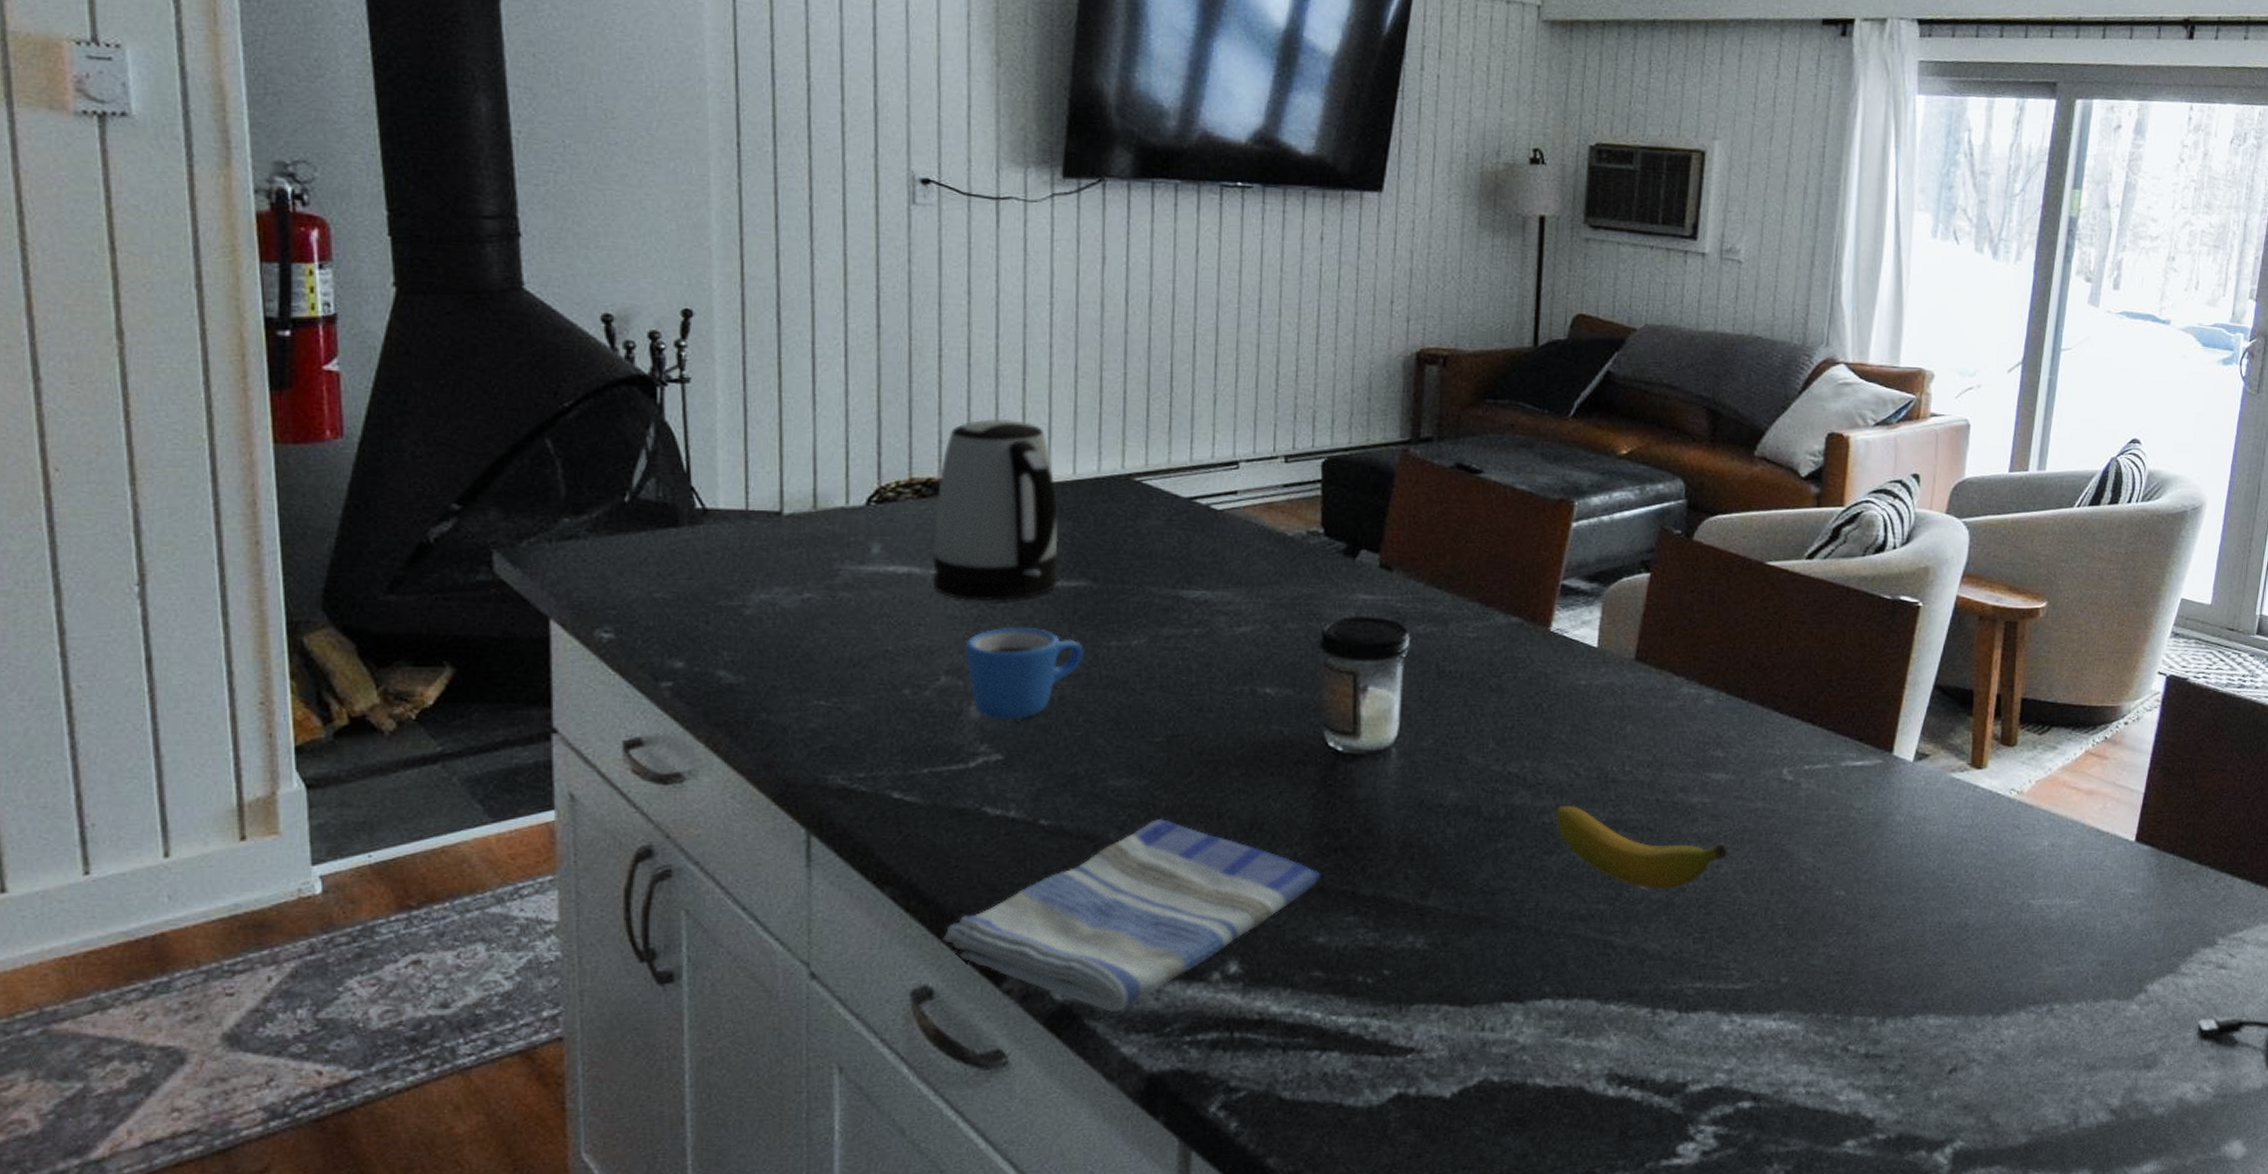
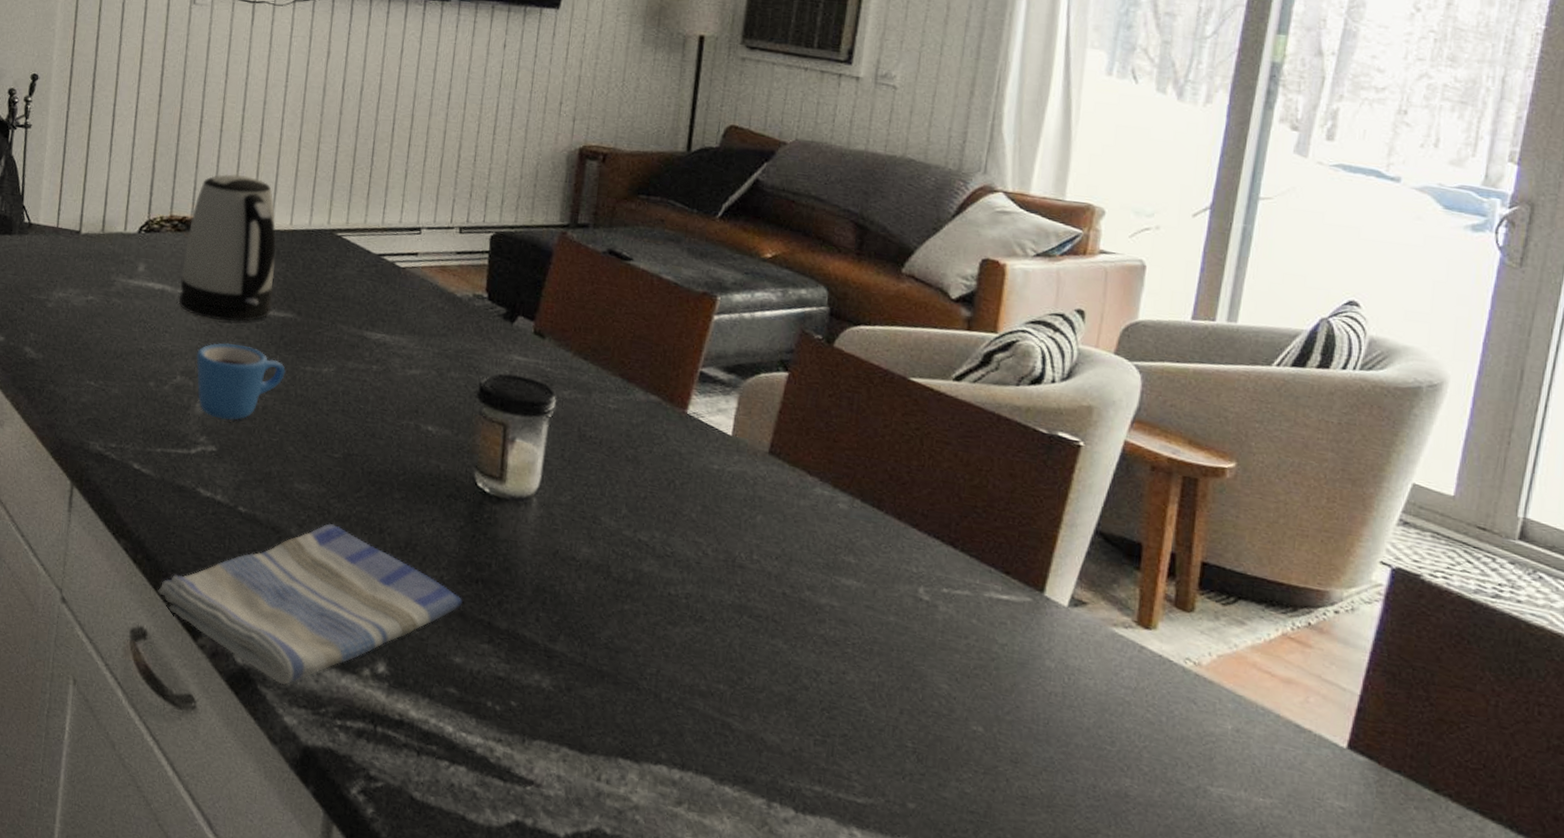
banana: present [1556,806,1727,890] -> none [681,581,855,685]

